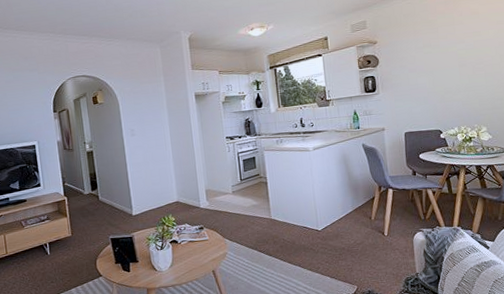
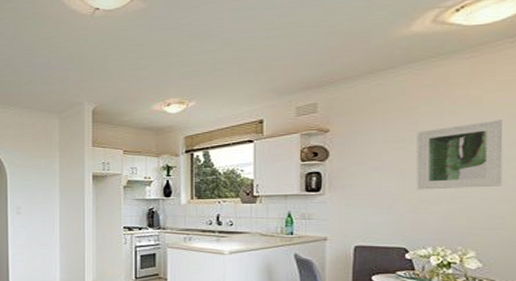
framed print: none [438,25,498,84] -> present [416,120,503,190]

